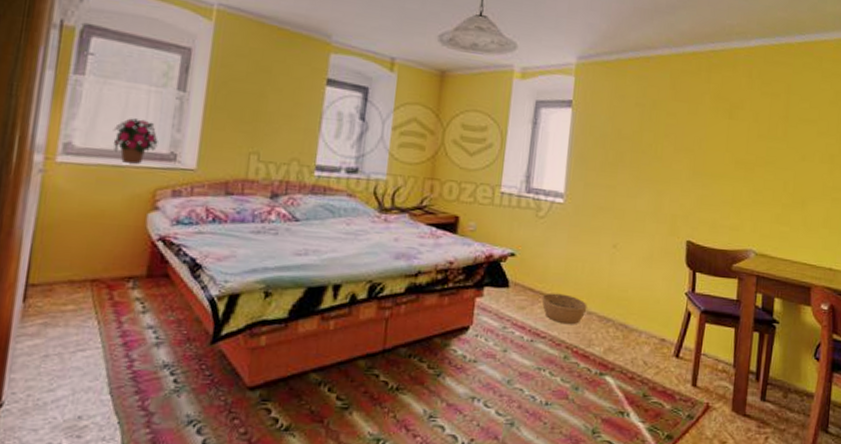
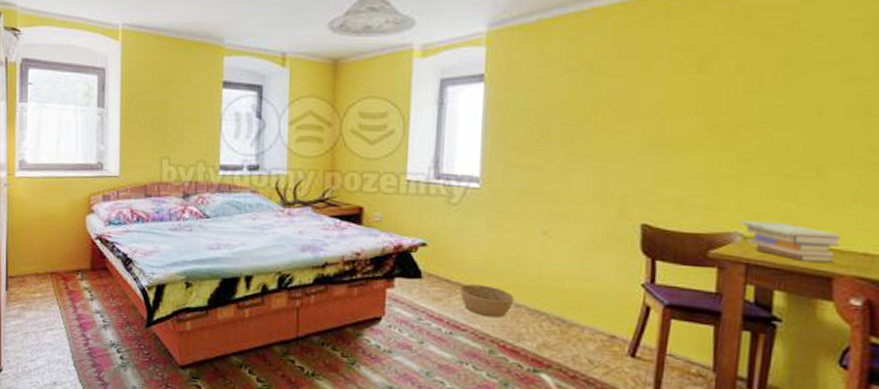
potted flower: present [113,118,158,165] -> none [53,135,87,176]
books: none [752,240,816,275] -> present [738,220,841,263]

